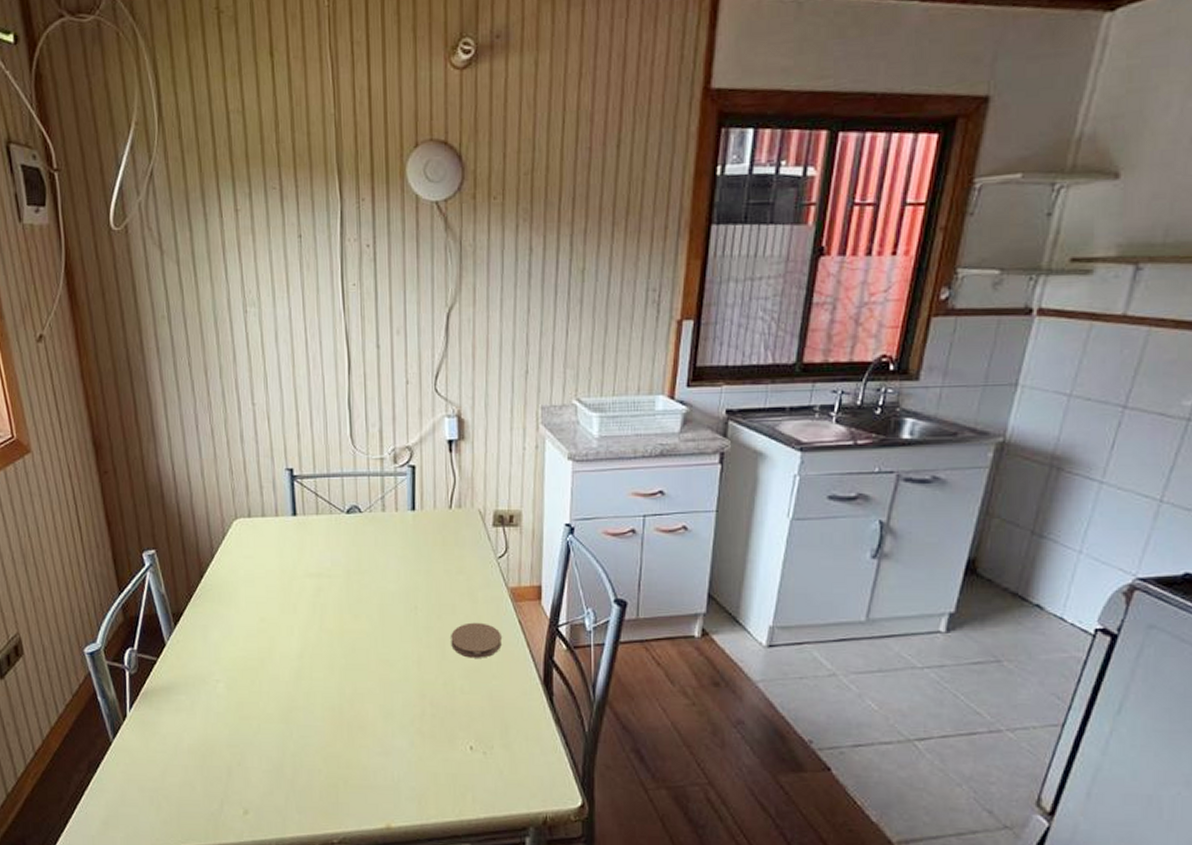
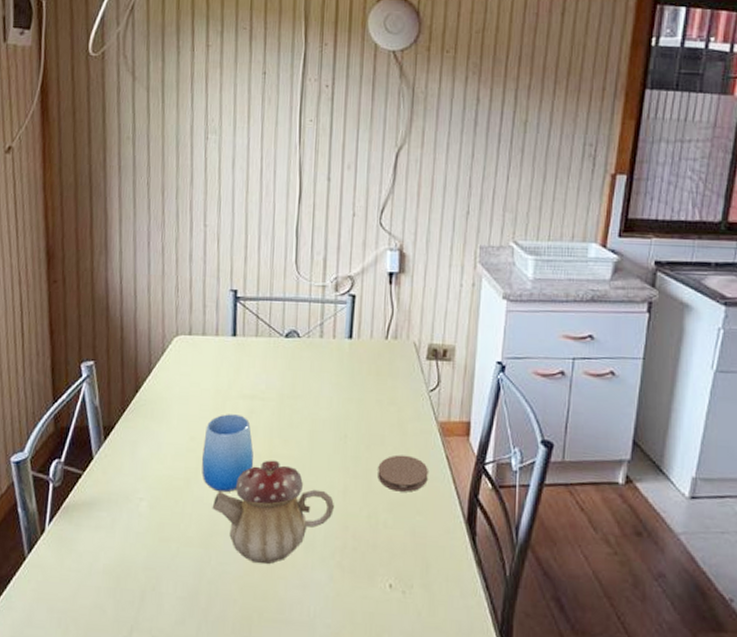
cup: none [273,593,326,670] -> present [201,414,254,493]
teapot: none [288,635,411,735] -> present [212,460,335,564]

